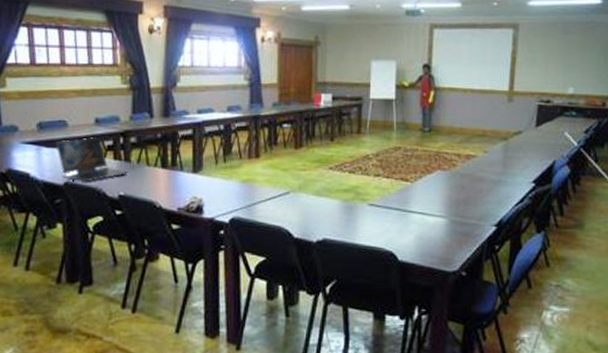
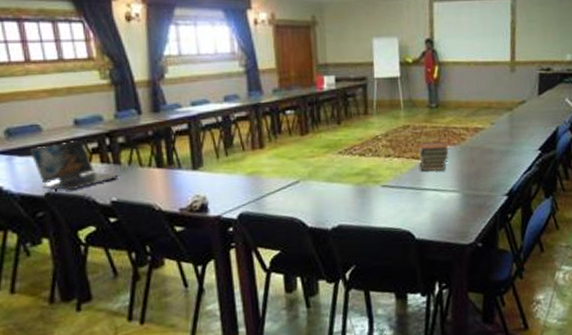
book stack: none [408,165,439,195] -> present [419,142,449,172]

